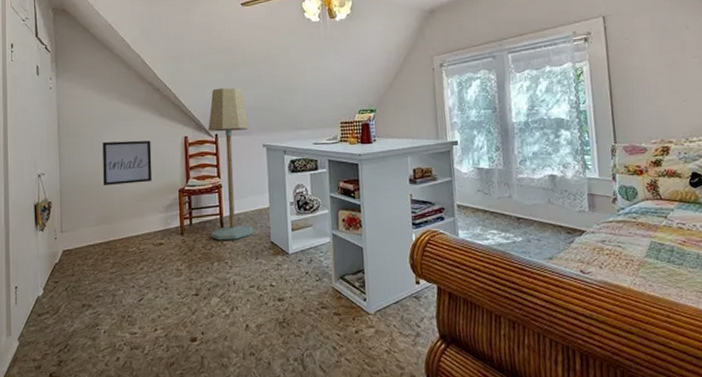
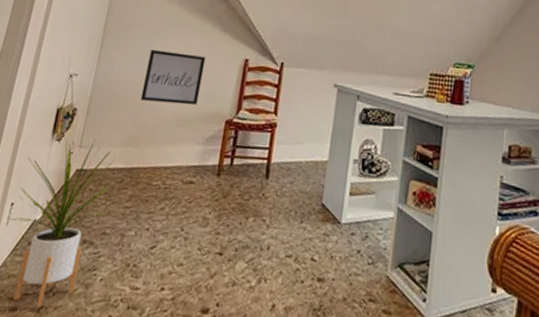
house plant: none [17,224,95,363] -> present [9,138,115,309]
floor lamp: present [208,87,253,241] -> none [252,9,322,194]

